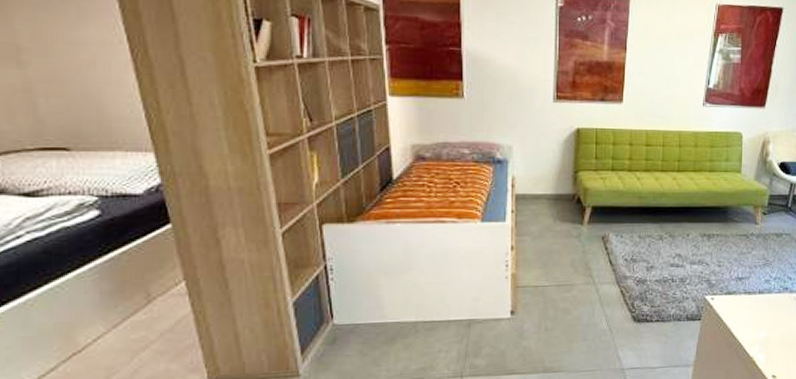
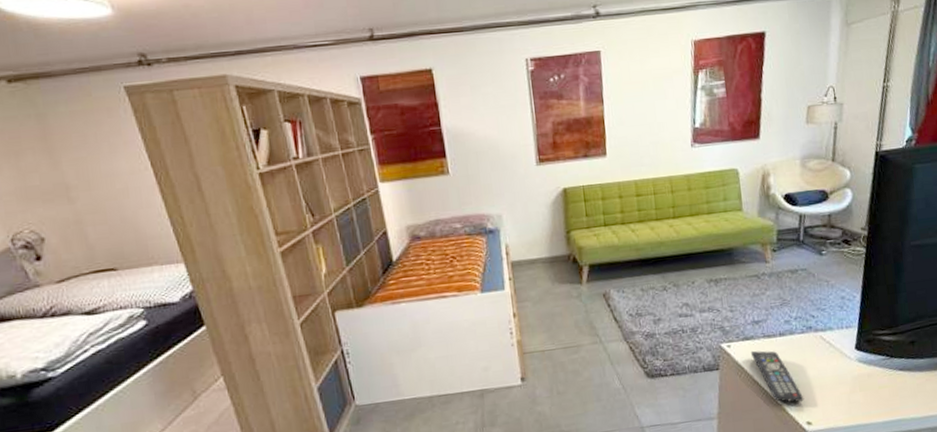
remote control: none [731,305,773,356] -> present [750,350,805,403]

